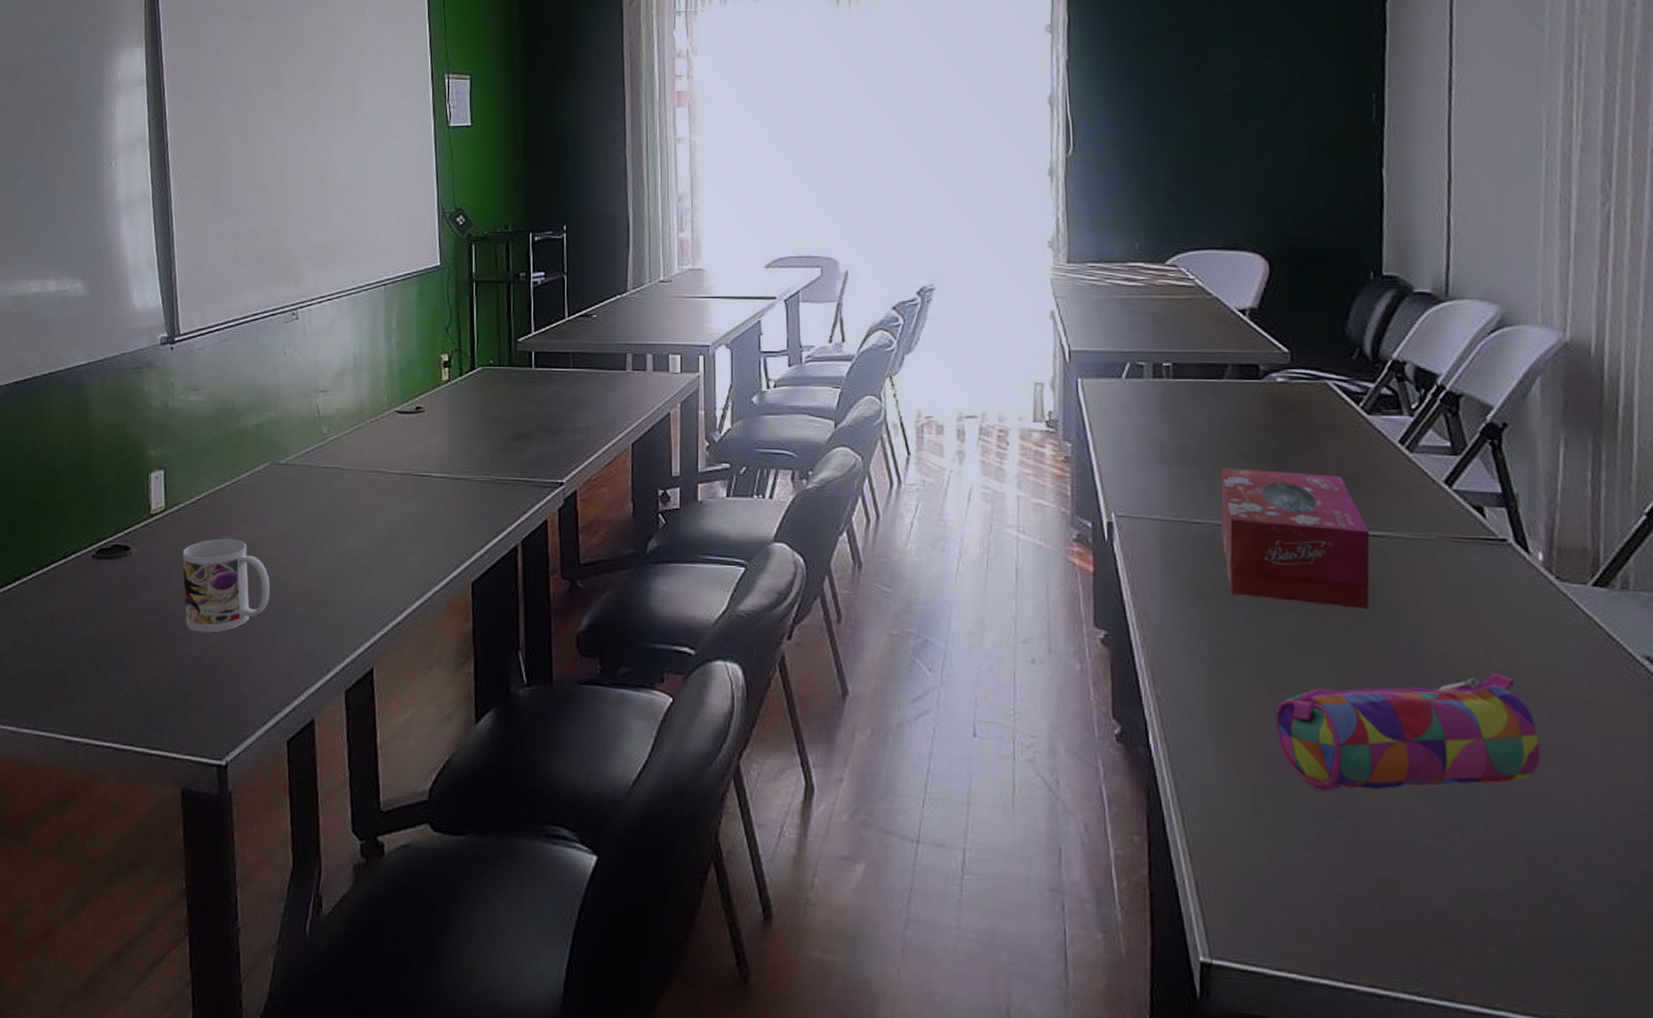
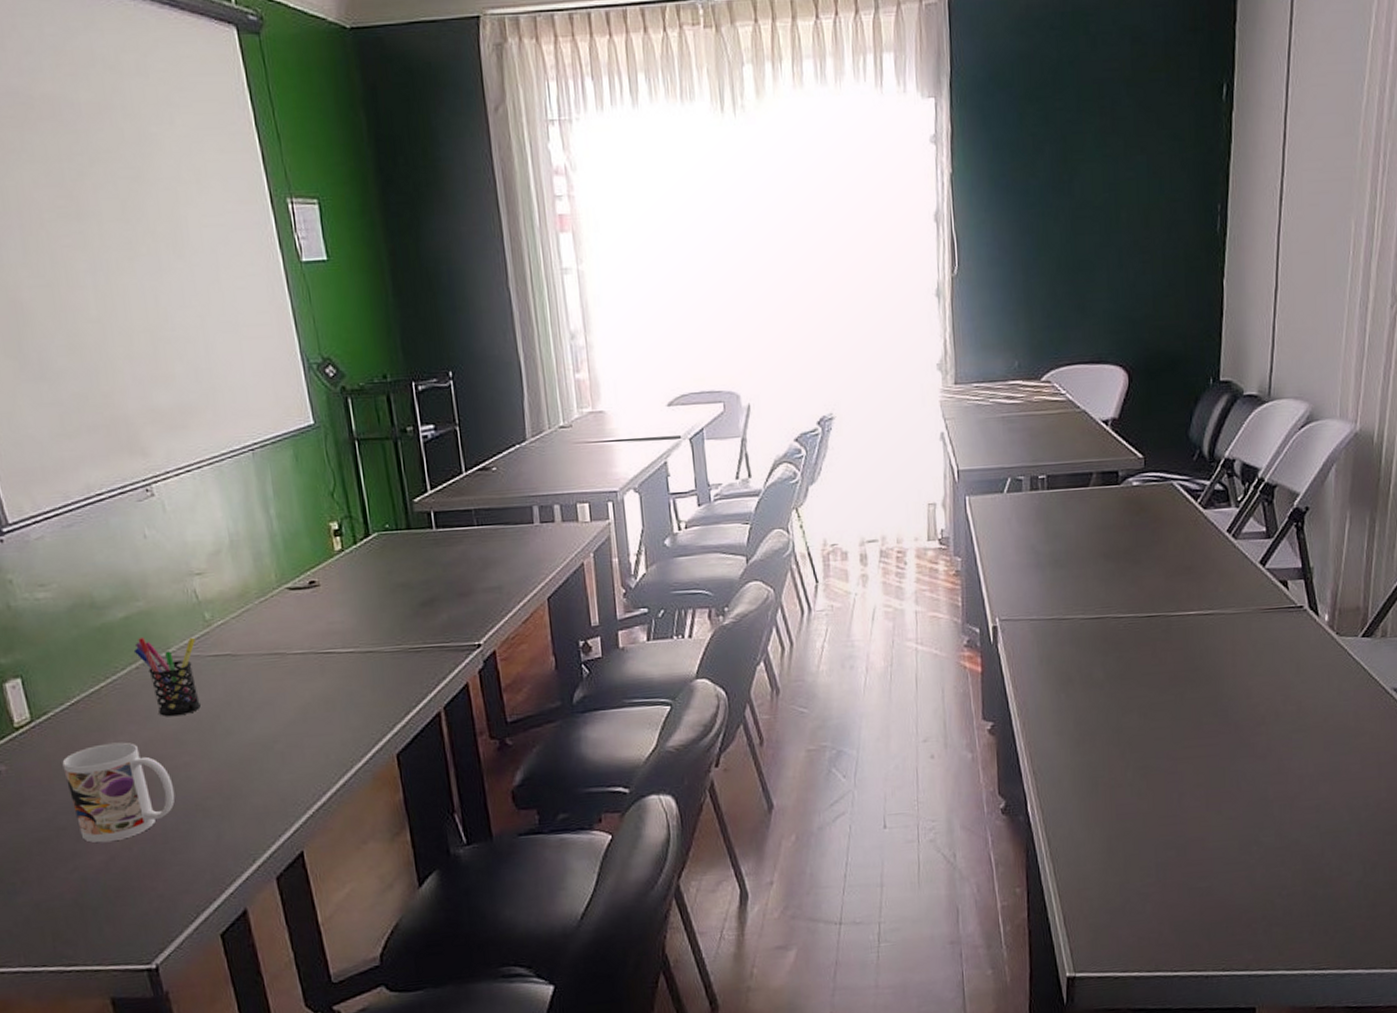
pen holder: none [258,443,310,521] -> present [133,636,202,717]
tissue box: present [1220,467,1370,609] -> none [1085,565,1202,678]
pencil case: present [1275,673,1541,792] -> none [1126,716,1317,830]

